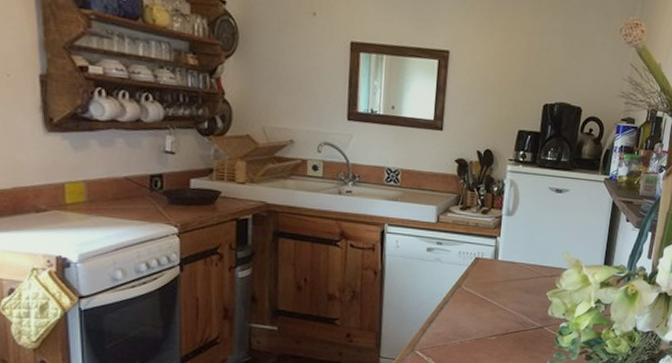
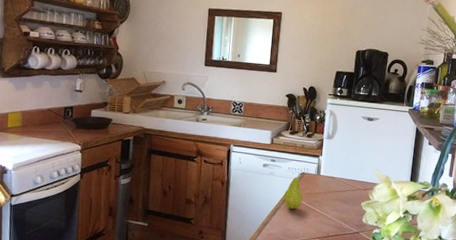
fruit: none [452,257,477,303] -> present [283,172,303,209]

